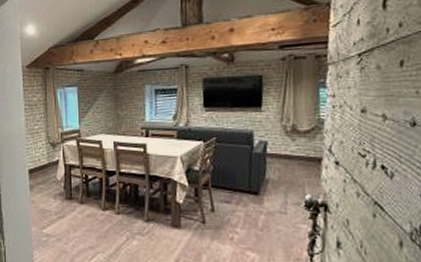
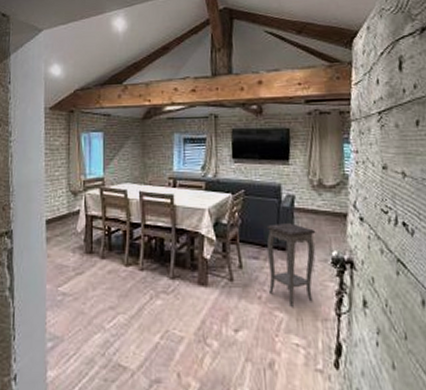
accent table: none [238,169,289,247] -> present [266,223,316,307]

